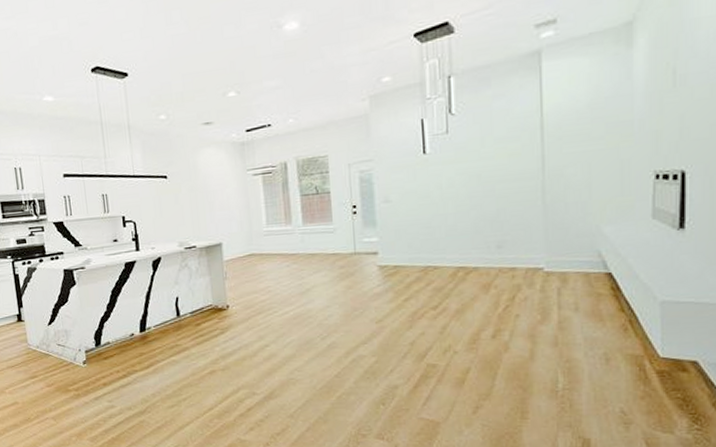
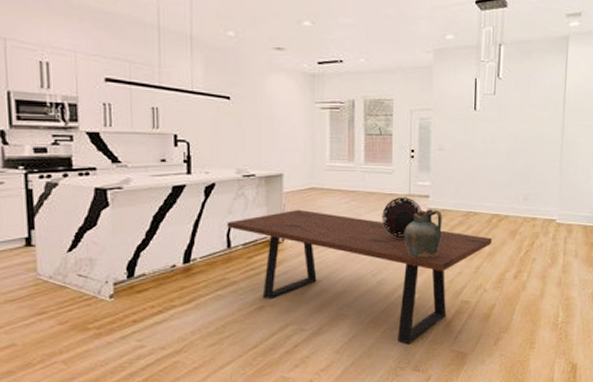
dining table: none [174,276,459,411] -> present [227,209,492,345]
decorative sphere: none [326,256,371,300] -> present [382,197,422,239]
ceramic jug: none [352,266,397,320] -> present [404,209,442,258]

